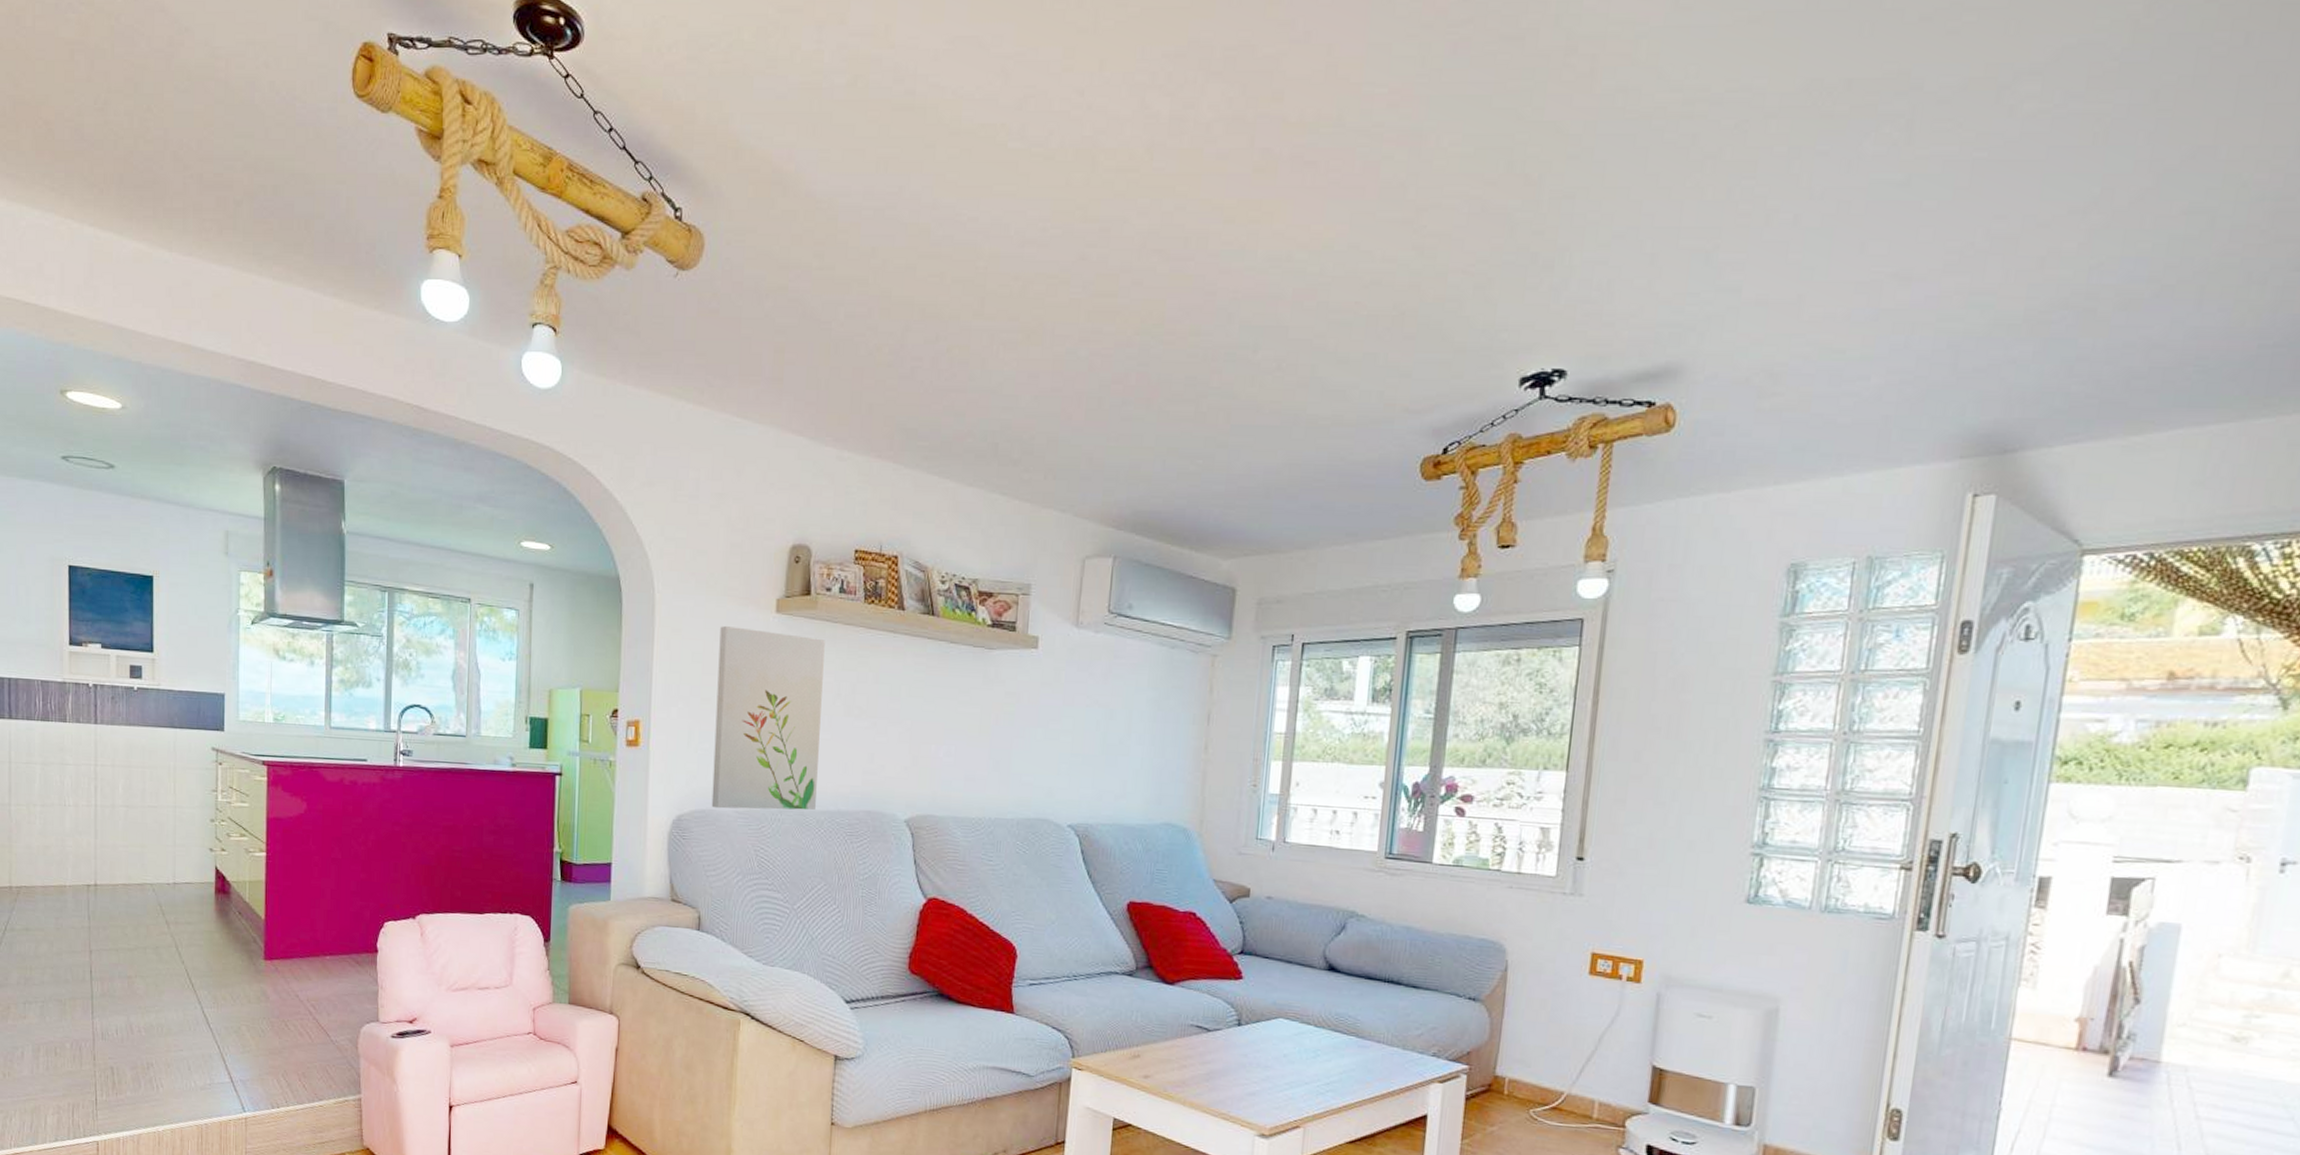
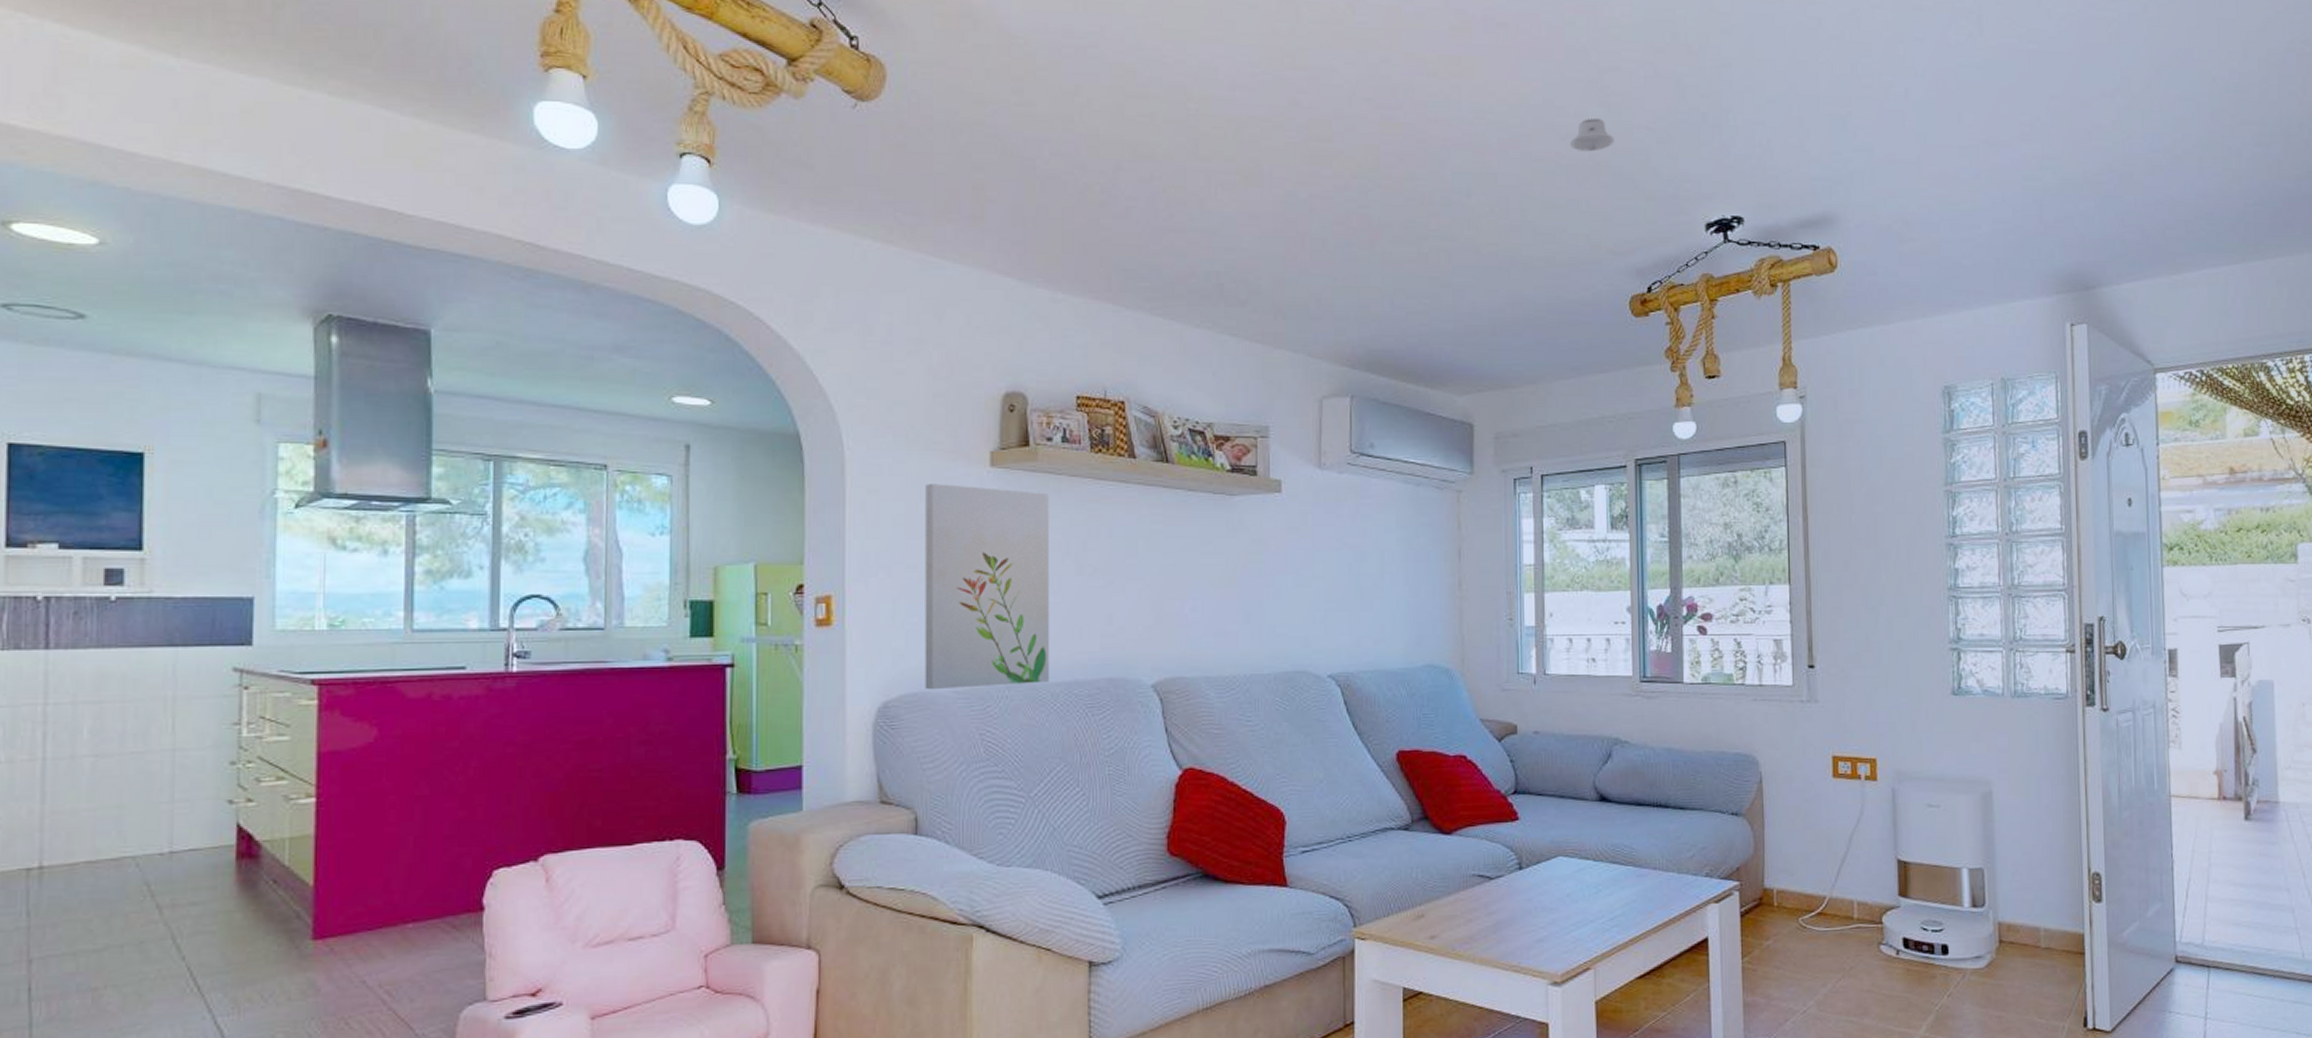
recessed light: none [1373,262,1426,300] -> present [1570,117,1615,152]

